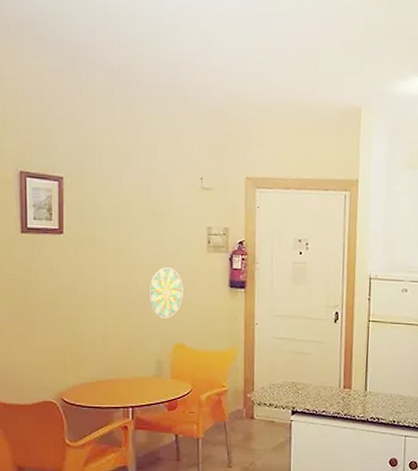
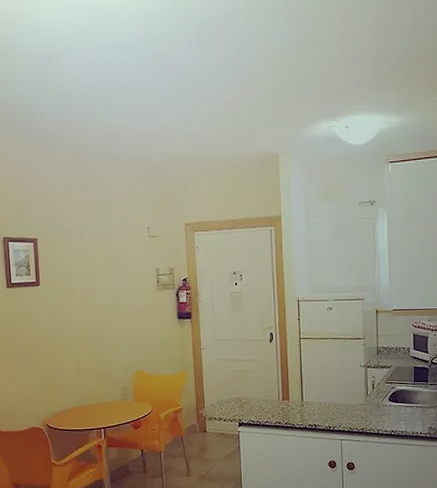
decorative plate: present [148,267,183,319] -> none [111,306,140,350]

